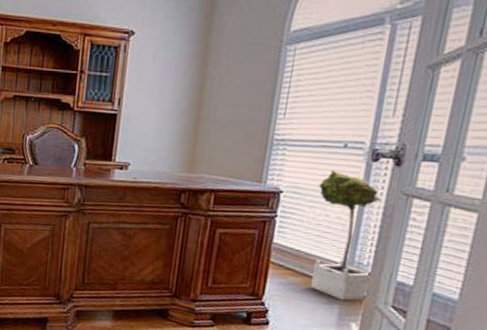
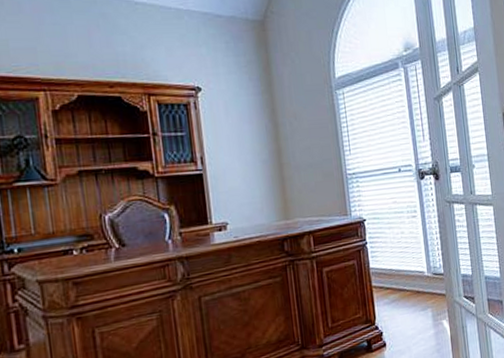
potted tree: present [311,170,381,301] -> none [390,192,446,304]

